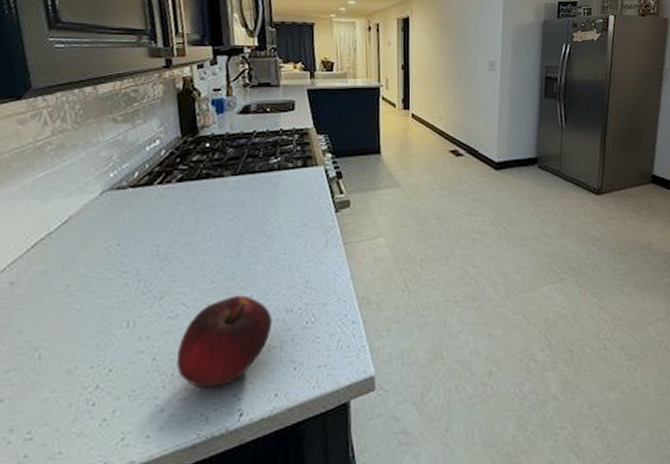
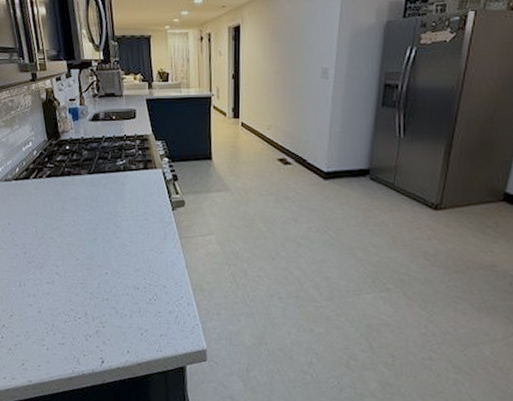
fruit: present [177,295,273,389] -> none [55,271,124,339]

